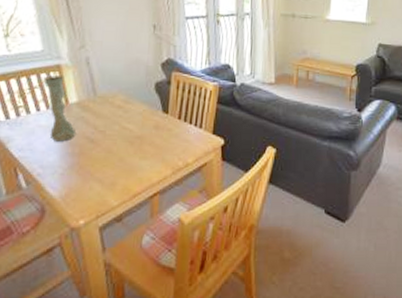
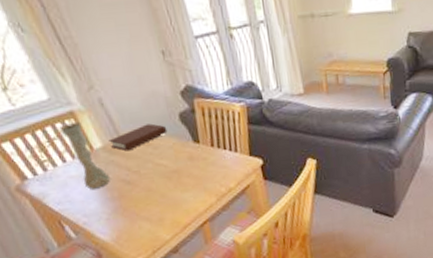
book: none [84,87,141,110] -> present [108,123,168,151]

